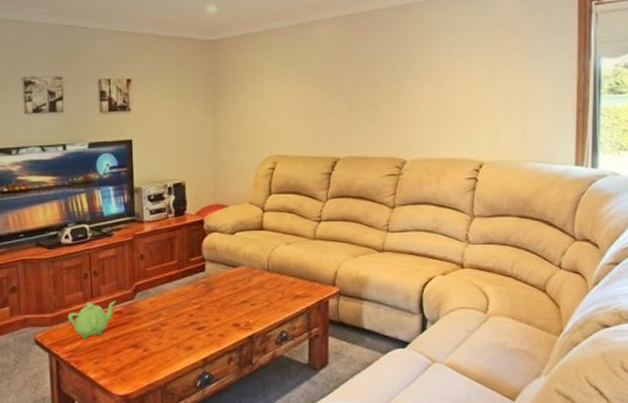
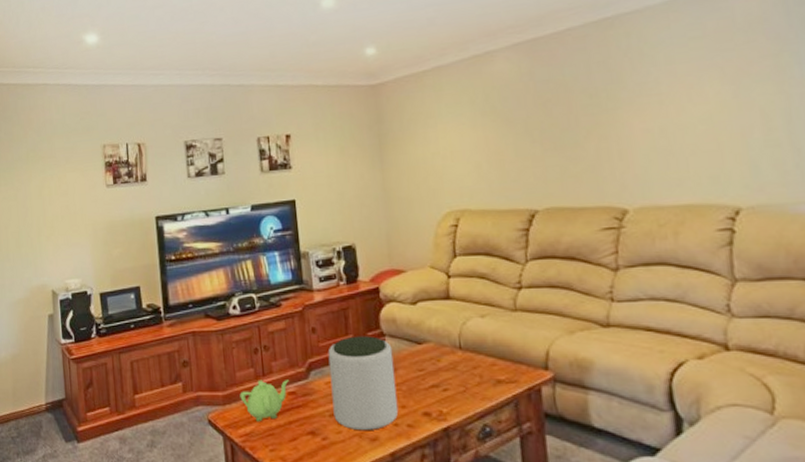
plant pot: none [153,261,213,342] -> present [328,336,399,431]

